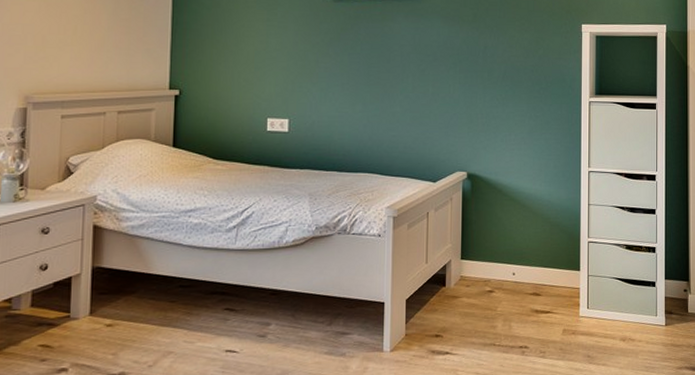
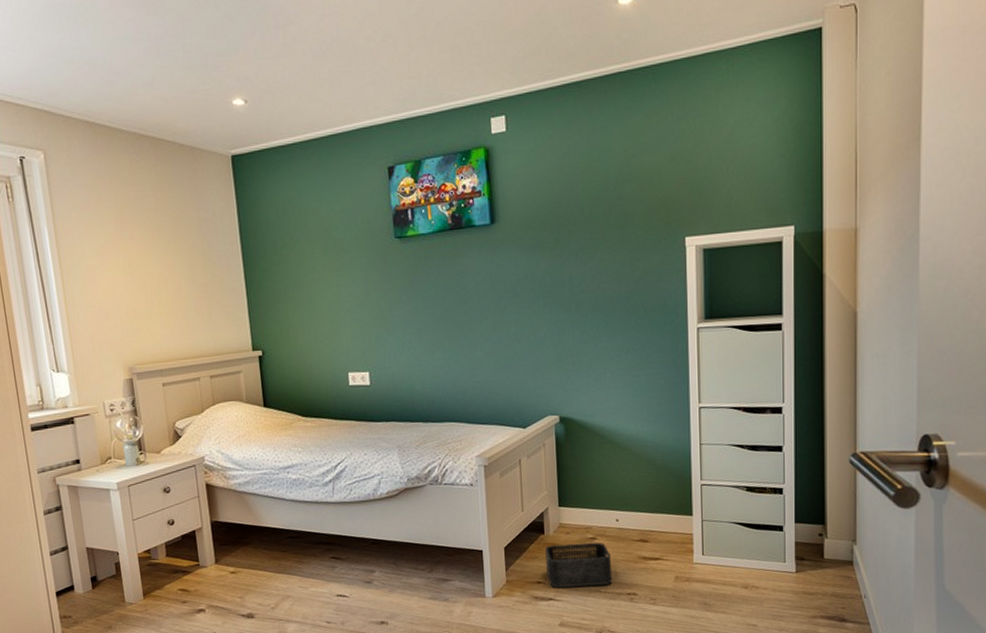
storage bin: none [445,295,507,341] -> present [545,542,613,588]

